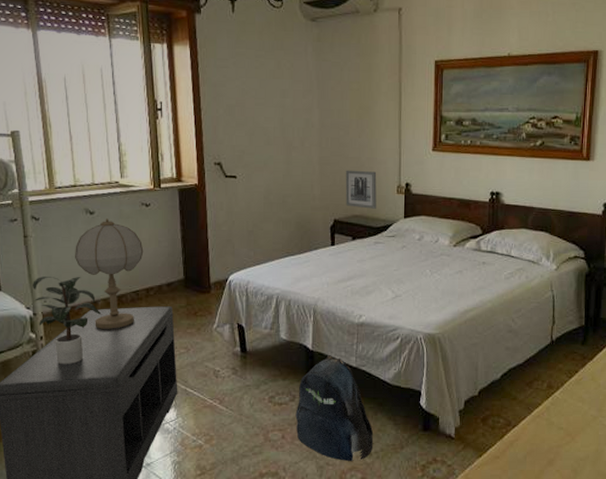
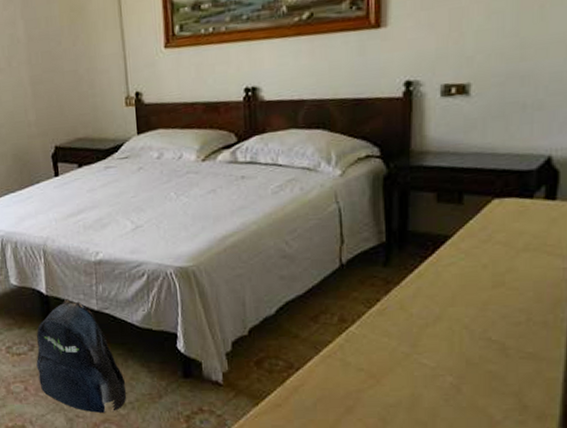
wall art: present [345,170,377,209] -> none [62,84,103,130]

